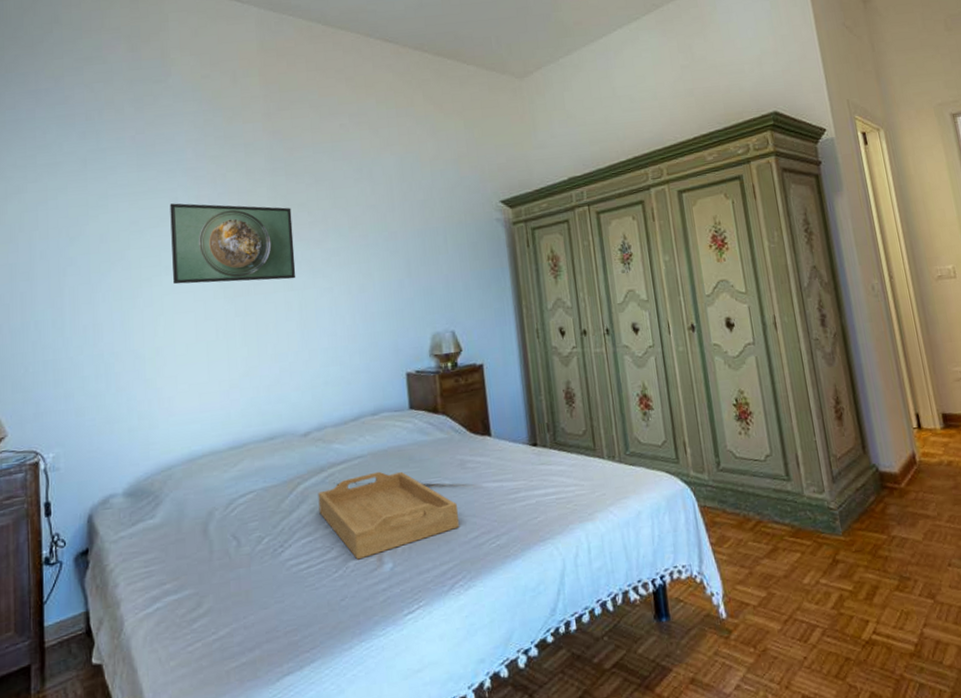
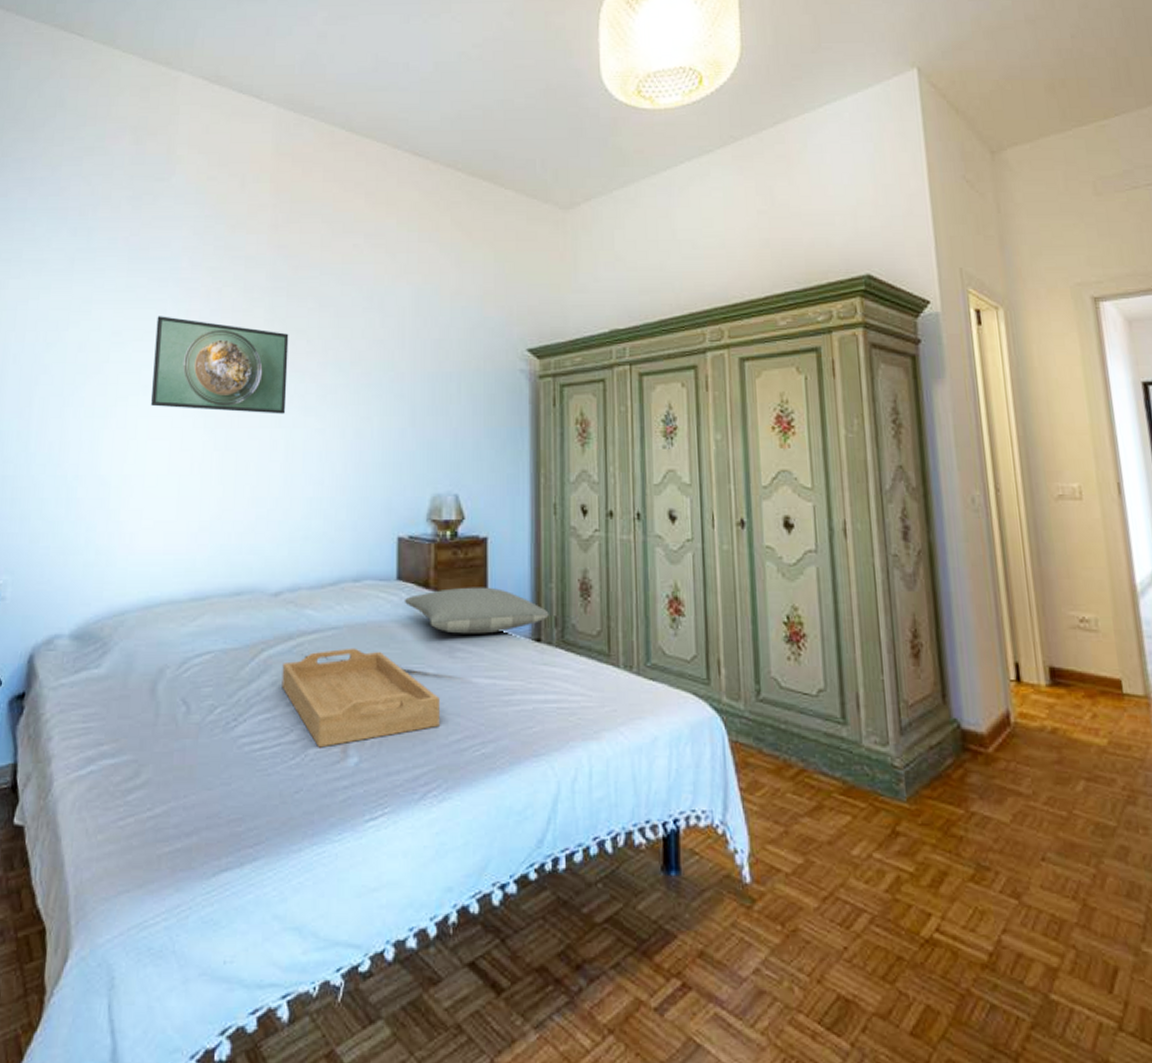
pillow: none [417,405,542,449] -> present [404,587,549,634]

